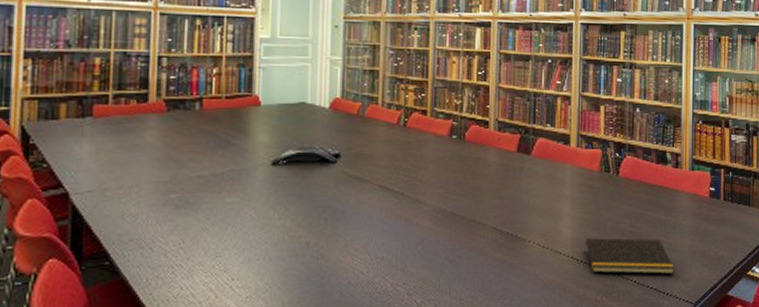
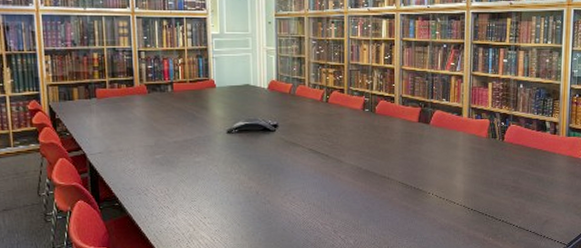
notepad: present [584,238,675,275] -> none [474,191,551,221]

